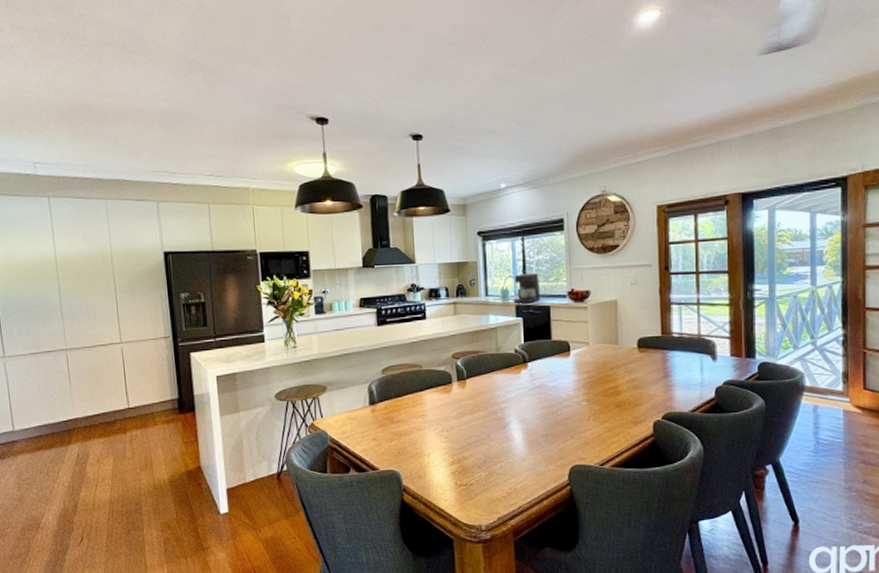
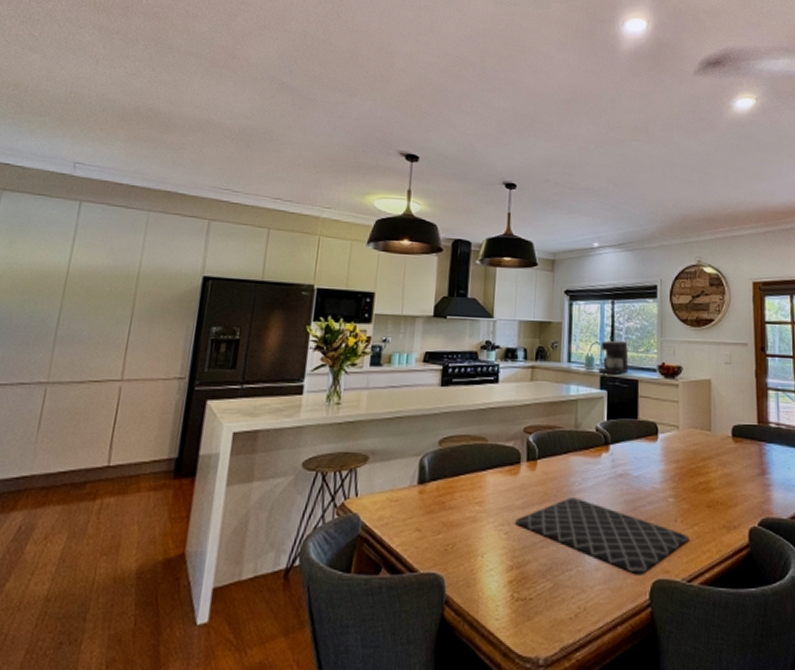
placemat: none [453,407,600,462] -> present [515,498,689,574]

